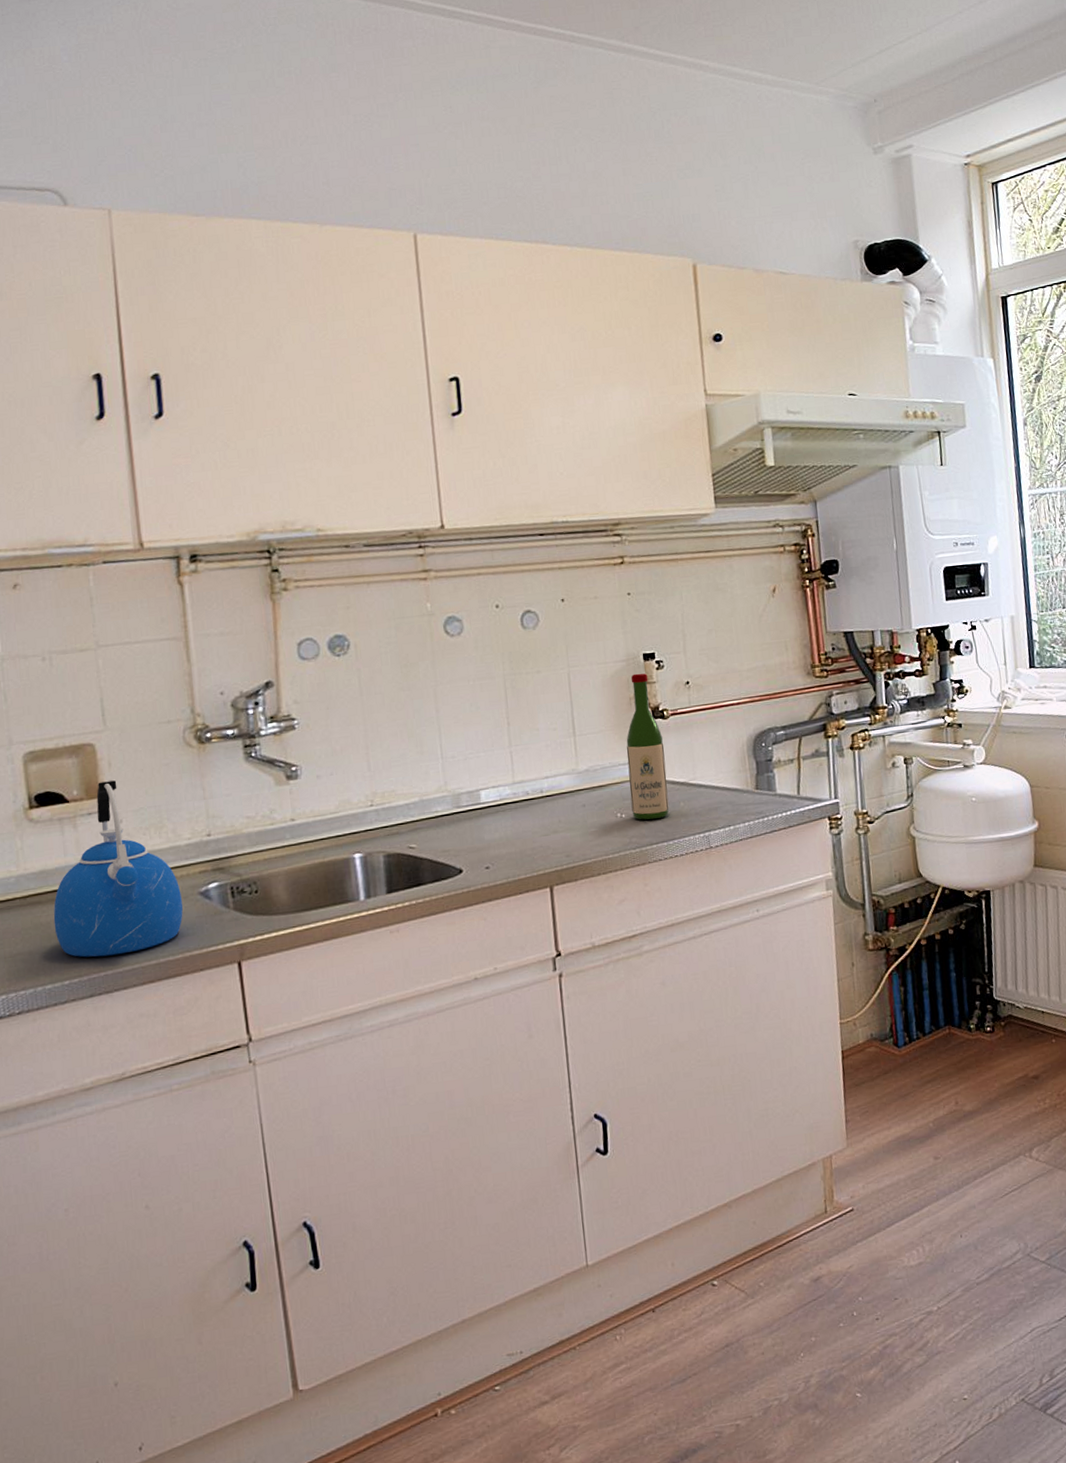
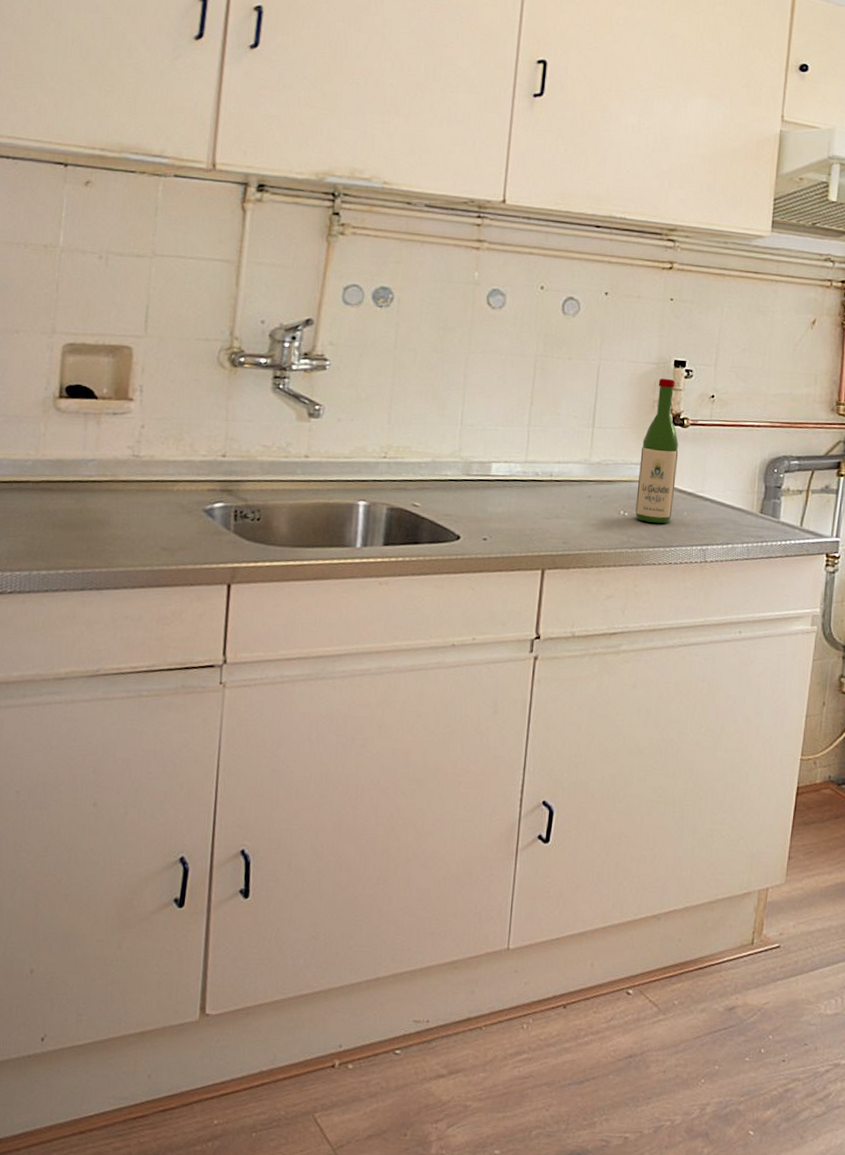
kettle: present [53,780,183,958] -> none [60,385,187,555]

